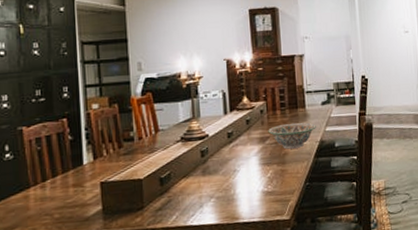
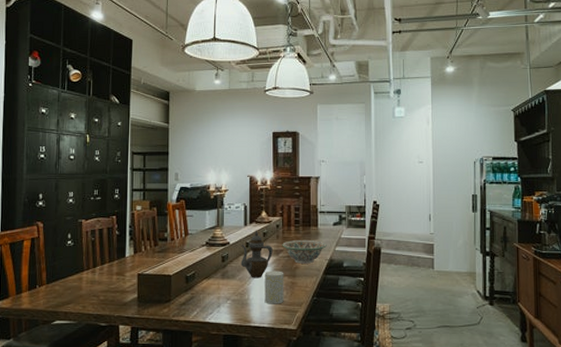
teapot: none [222,118,259,171] -> present [241,230,273,279]
cup: none [251,159,274,197] -> present [264,270,284,304]

